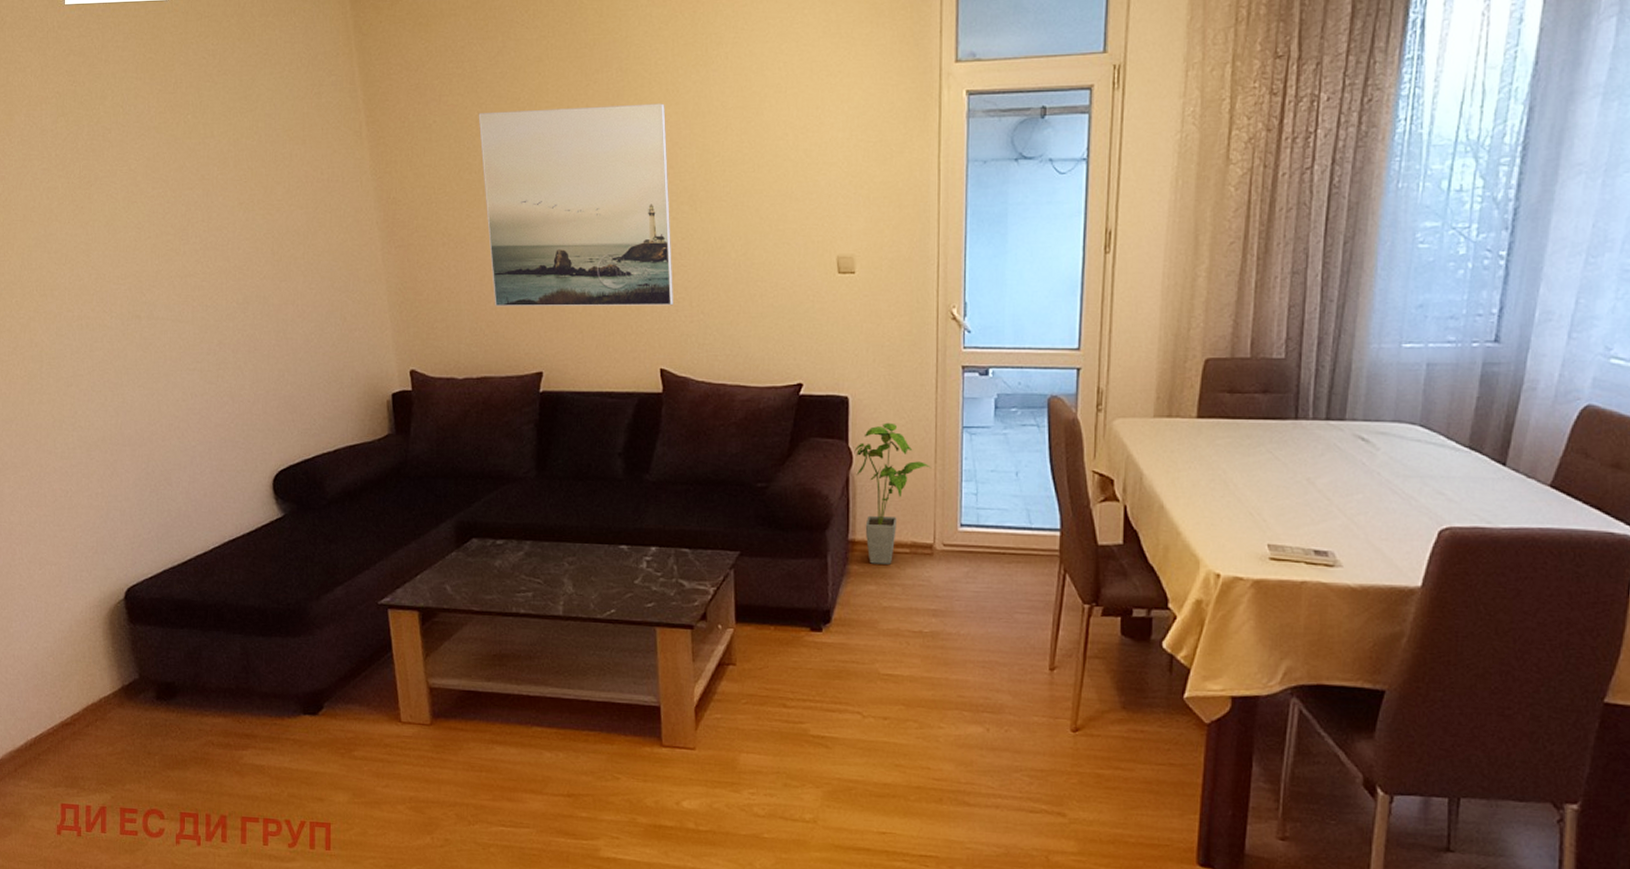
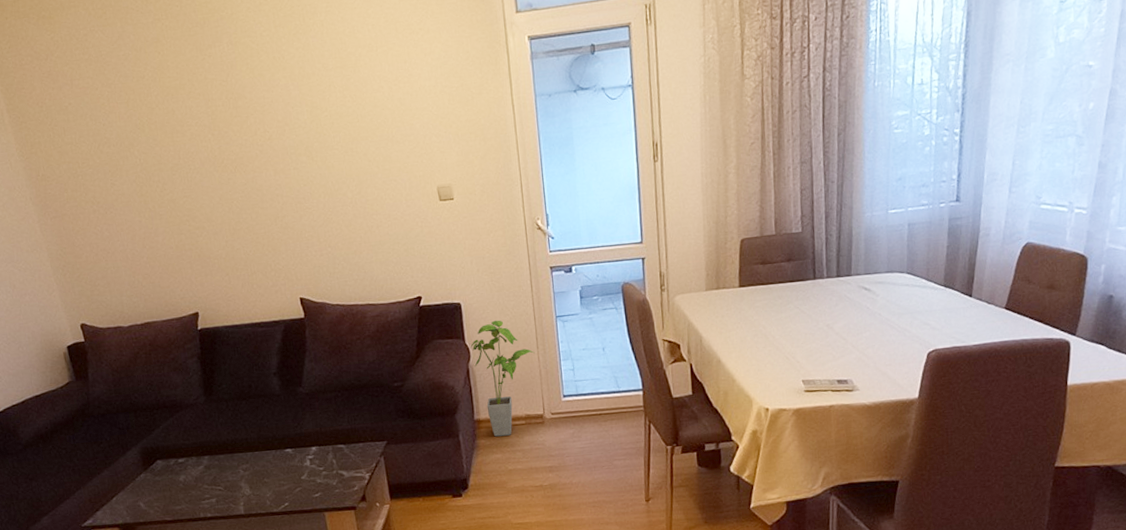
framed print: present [478,103,674,307] -> none [108,70,305,261]

